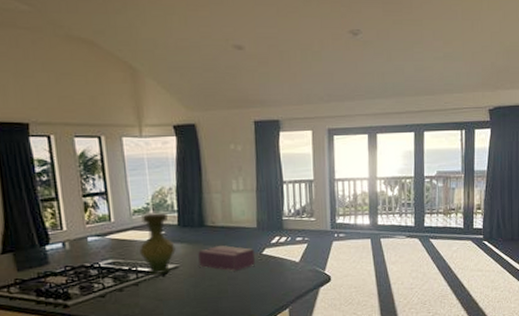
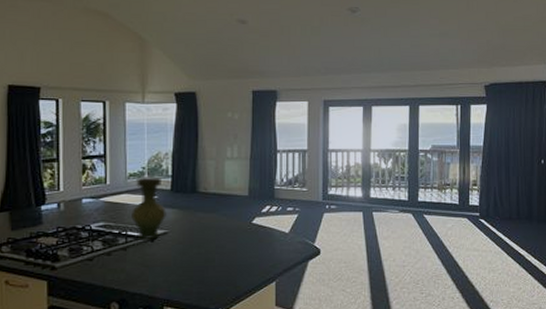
tissue box: present [197,245,255,271] -> none [187,212,244,240]

